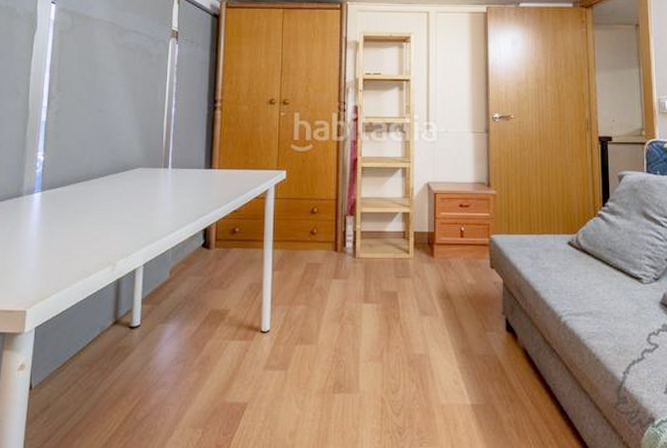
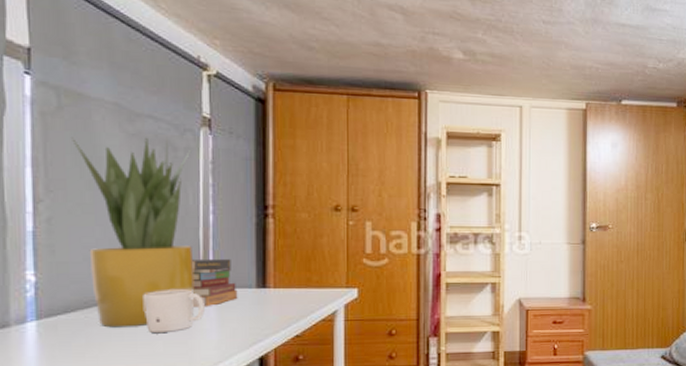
planter: none [79,48,162,199] -> present [72,137,195,328]
mug: none [118,169,164,205] -> present [143,289,205,334]
books: none [154,143,190,184] -> present [191,258,238,308]

